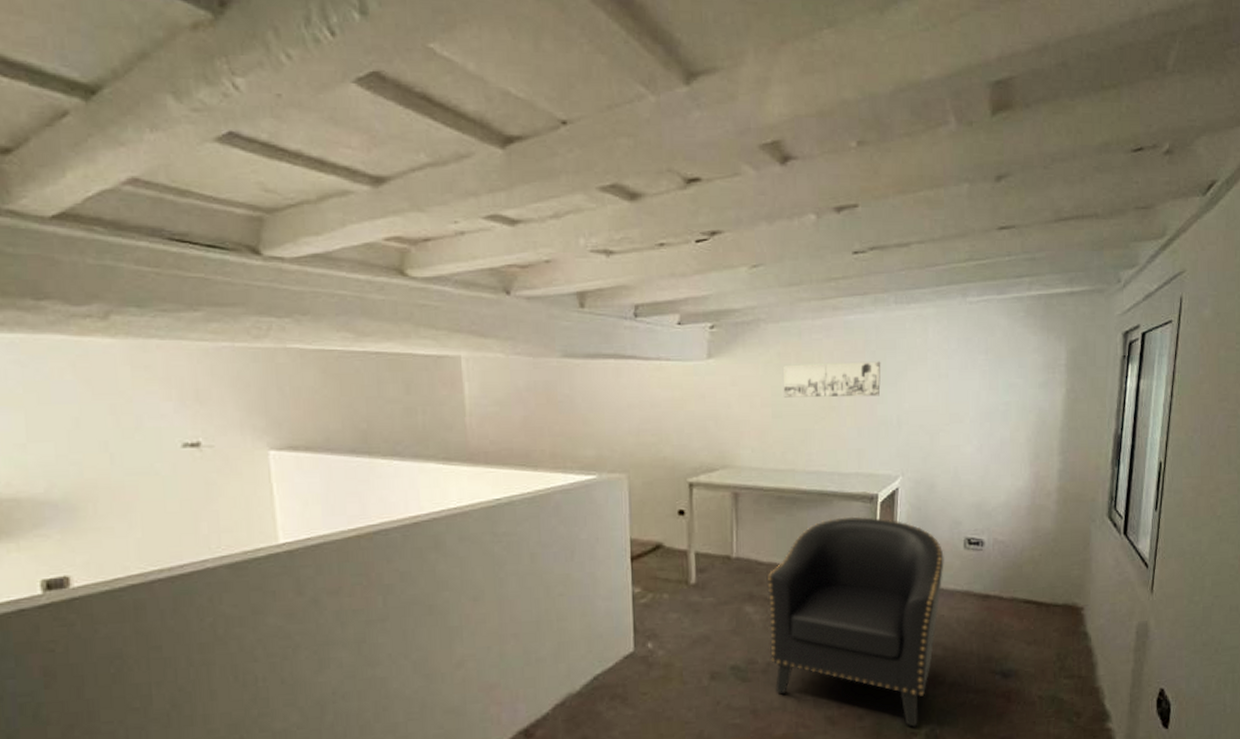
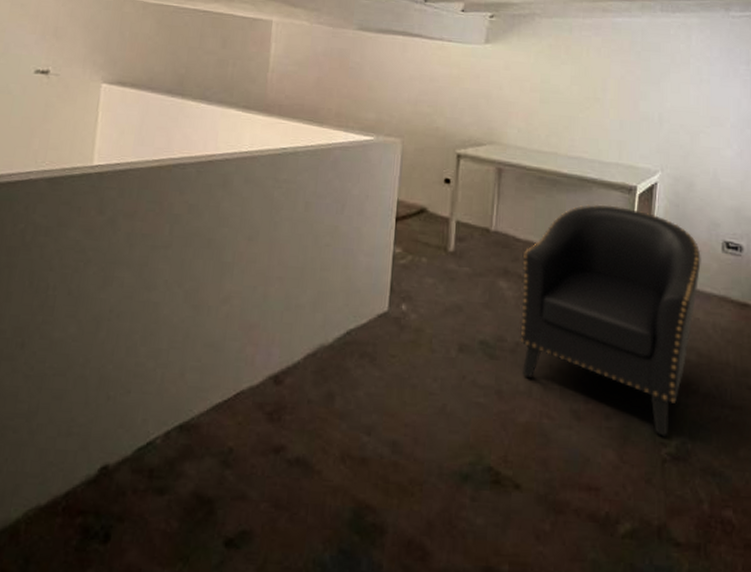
wall art: present [783,361,881,398] -> none [551,56,646,93]

